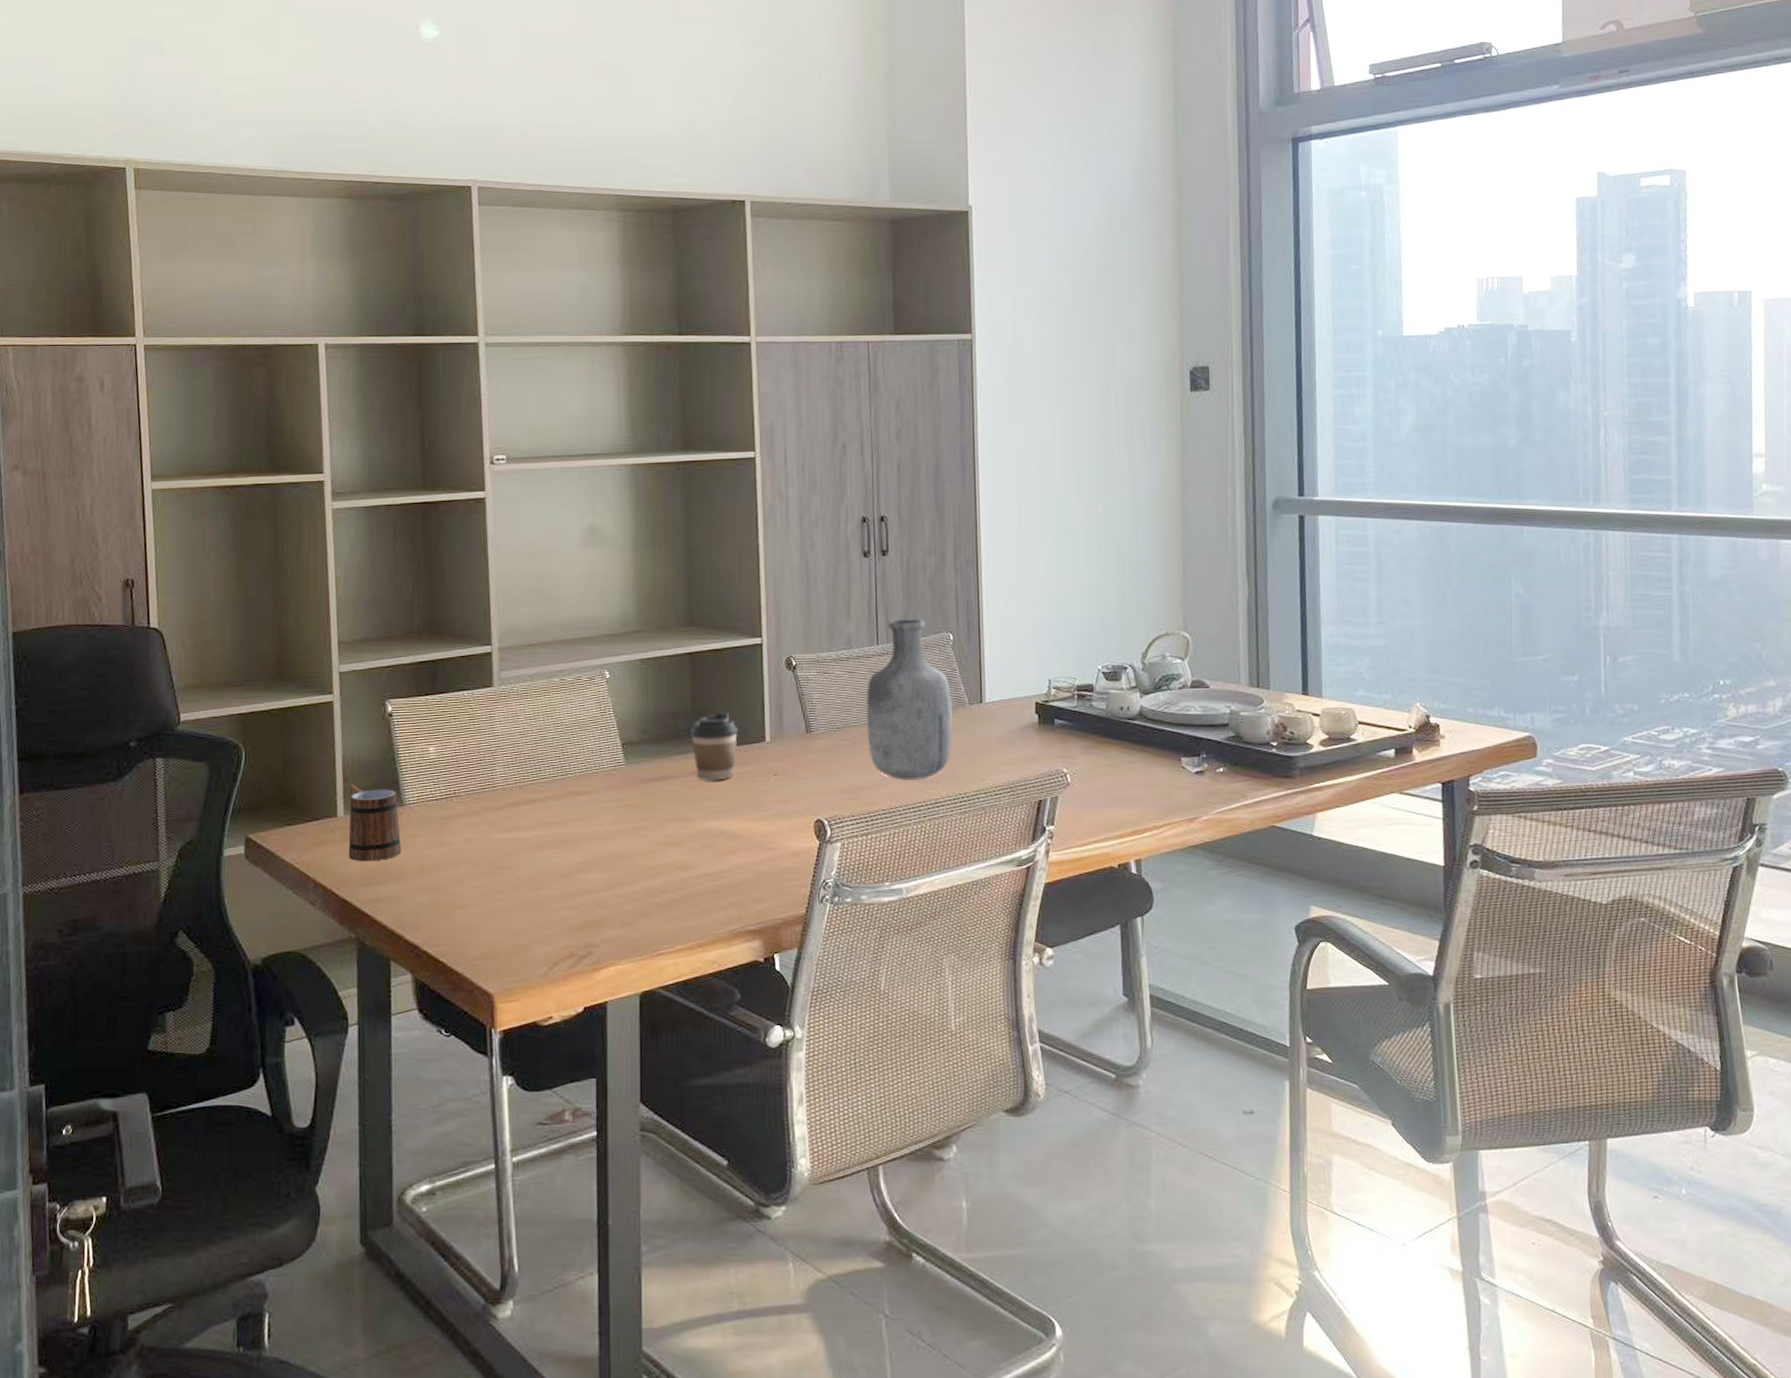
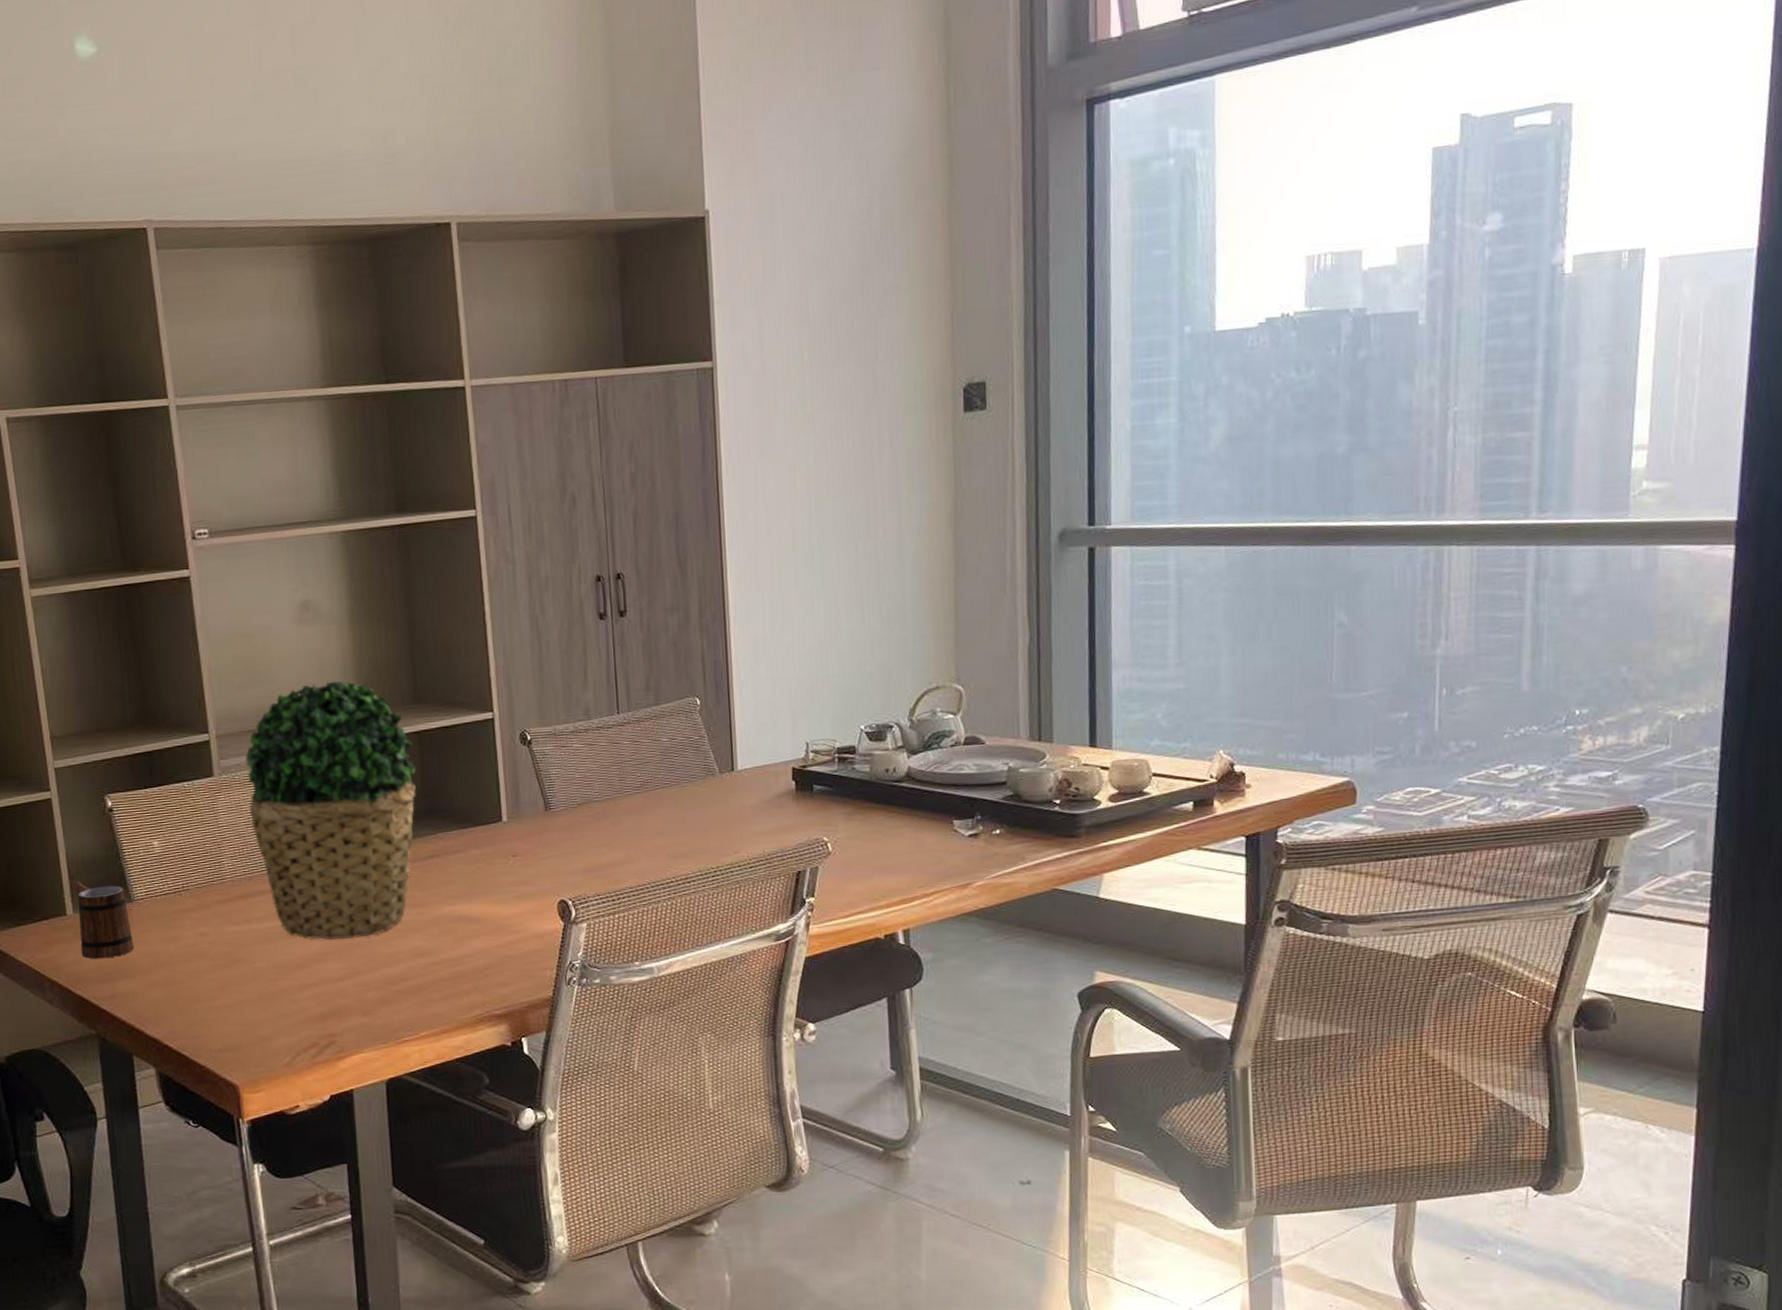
potted plant: none [525,601,686,850] -> present [245,681,416,940]
coffee cup: present [689,711,738,781] -> none [421,792,473,865]
vase: present [866,618,953,780] -> none [608,683,703,856]

